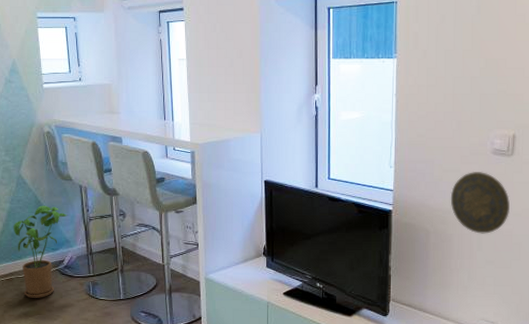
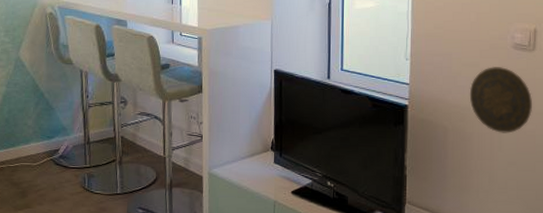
house plant: present [14,205,68,298] -> none [8,89,67,190]

